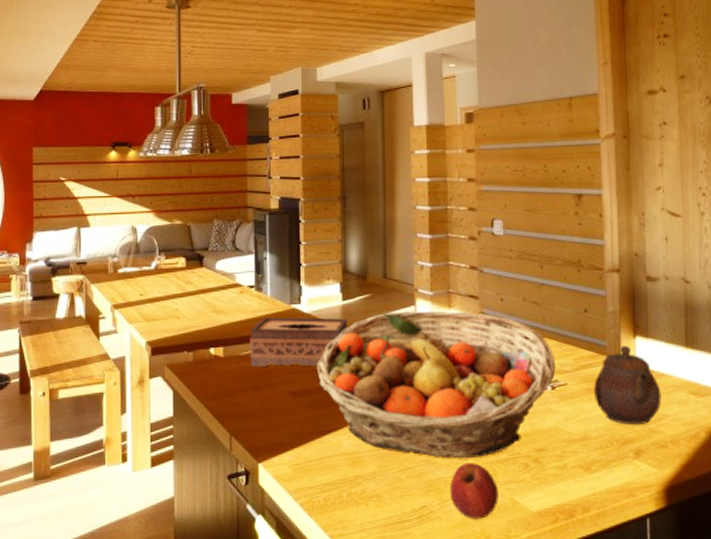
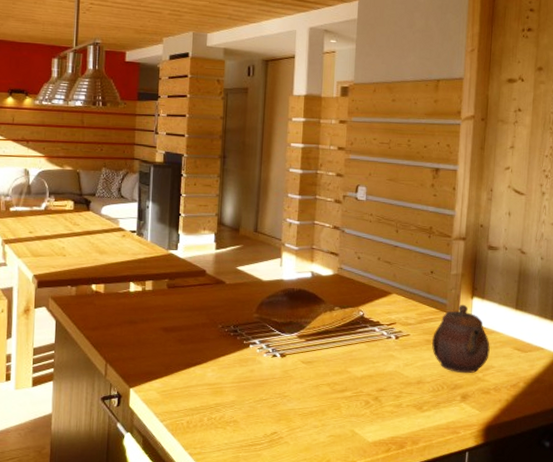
tissue box: present [250,317,348,367] -> none [128,260,219,307]
fruit basket: present [316,311,556,459] -> none [188,262,401,394]
apple: present [449,463,498,519] -> none [298,398,341,446]

